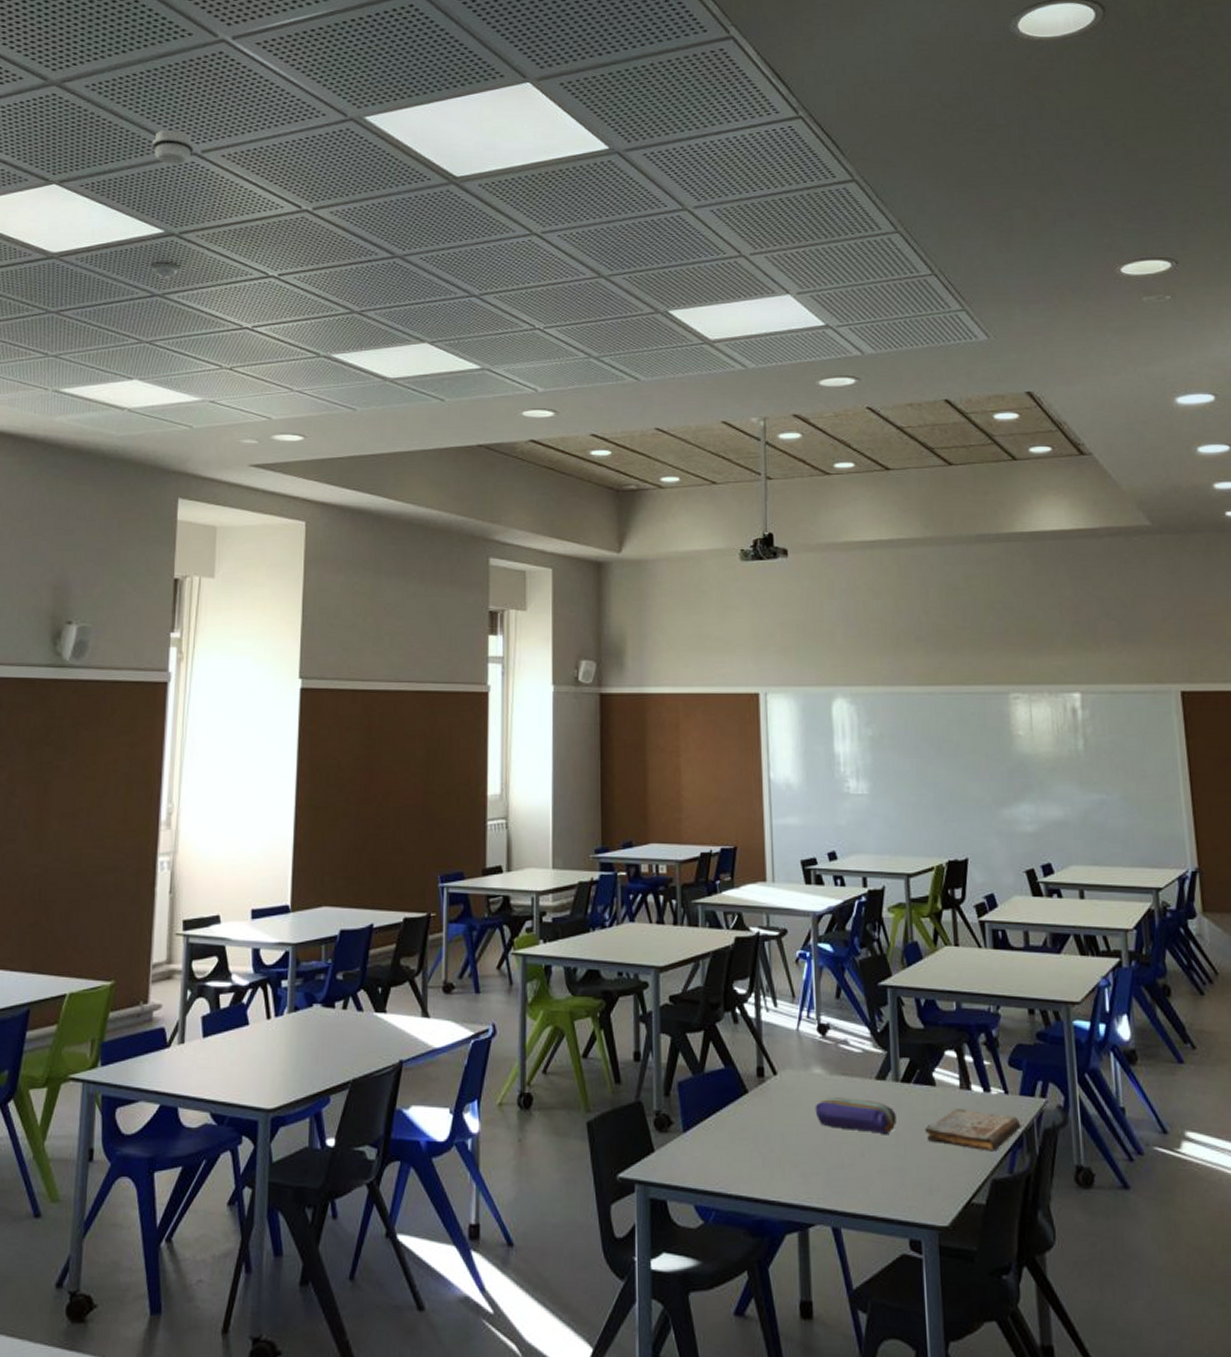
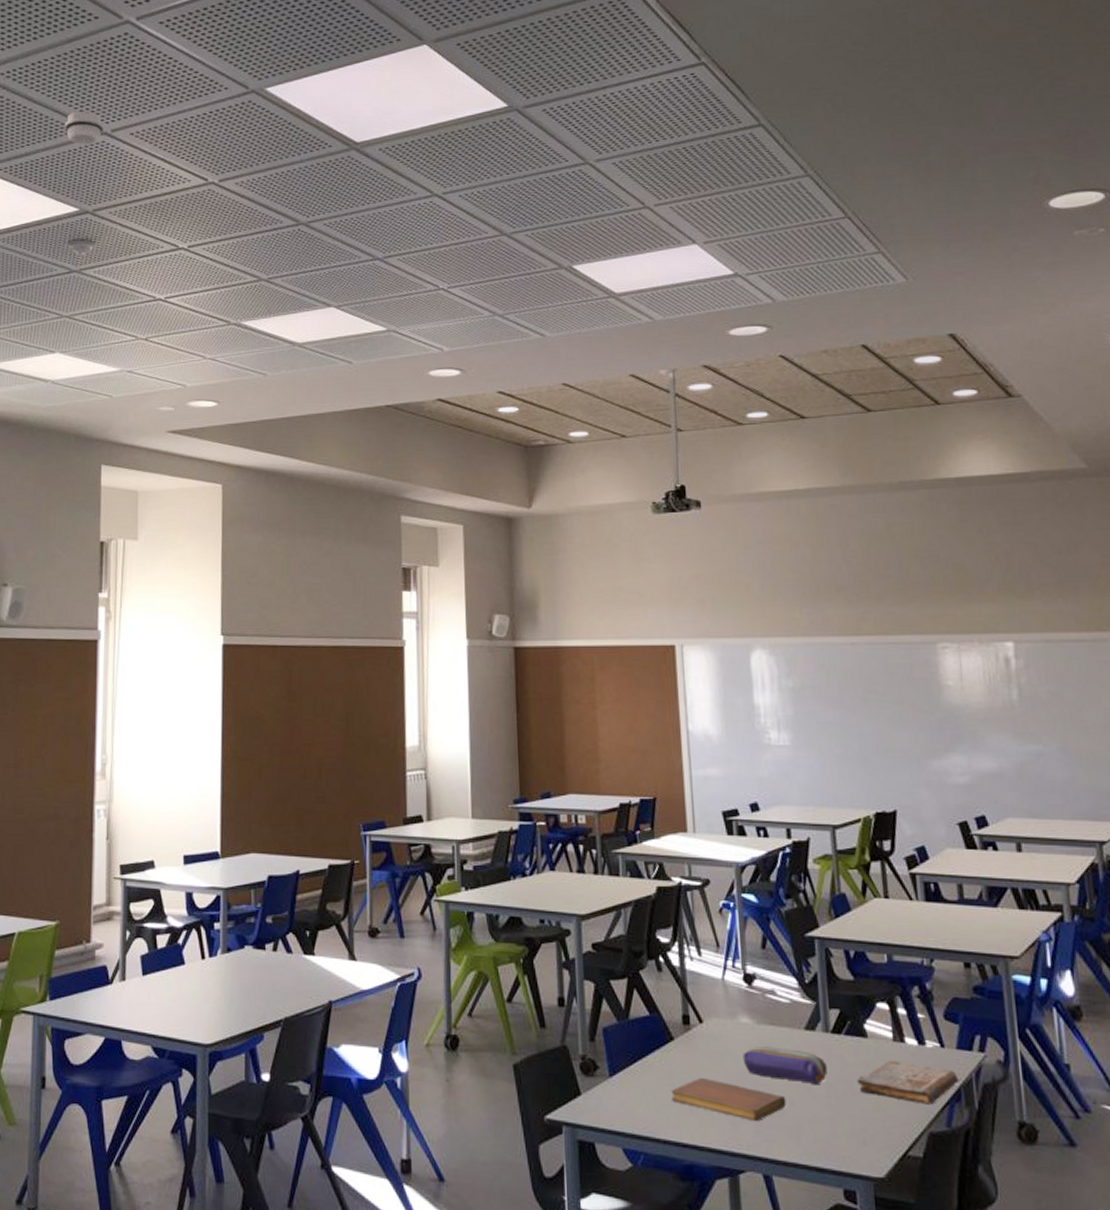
notebook: none [744,1130,856,1174] -> present [671,1077,787,1122]

